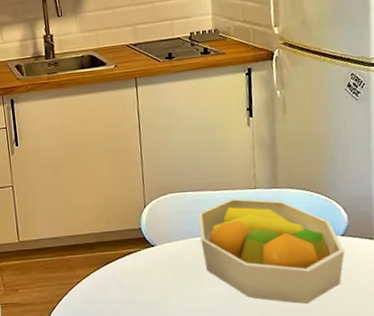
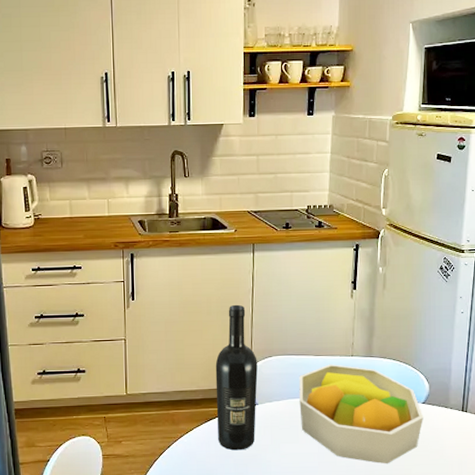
wine bottle: none [107,142,157,295] -> present [215,304,258,451]

